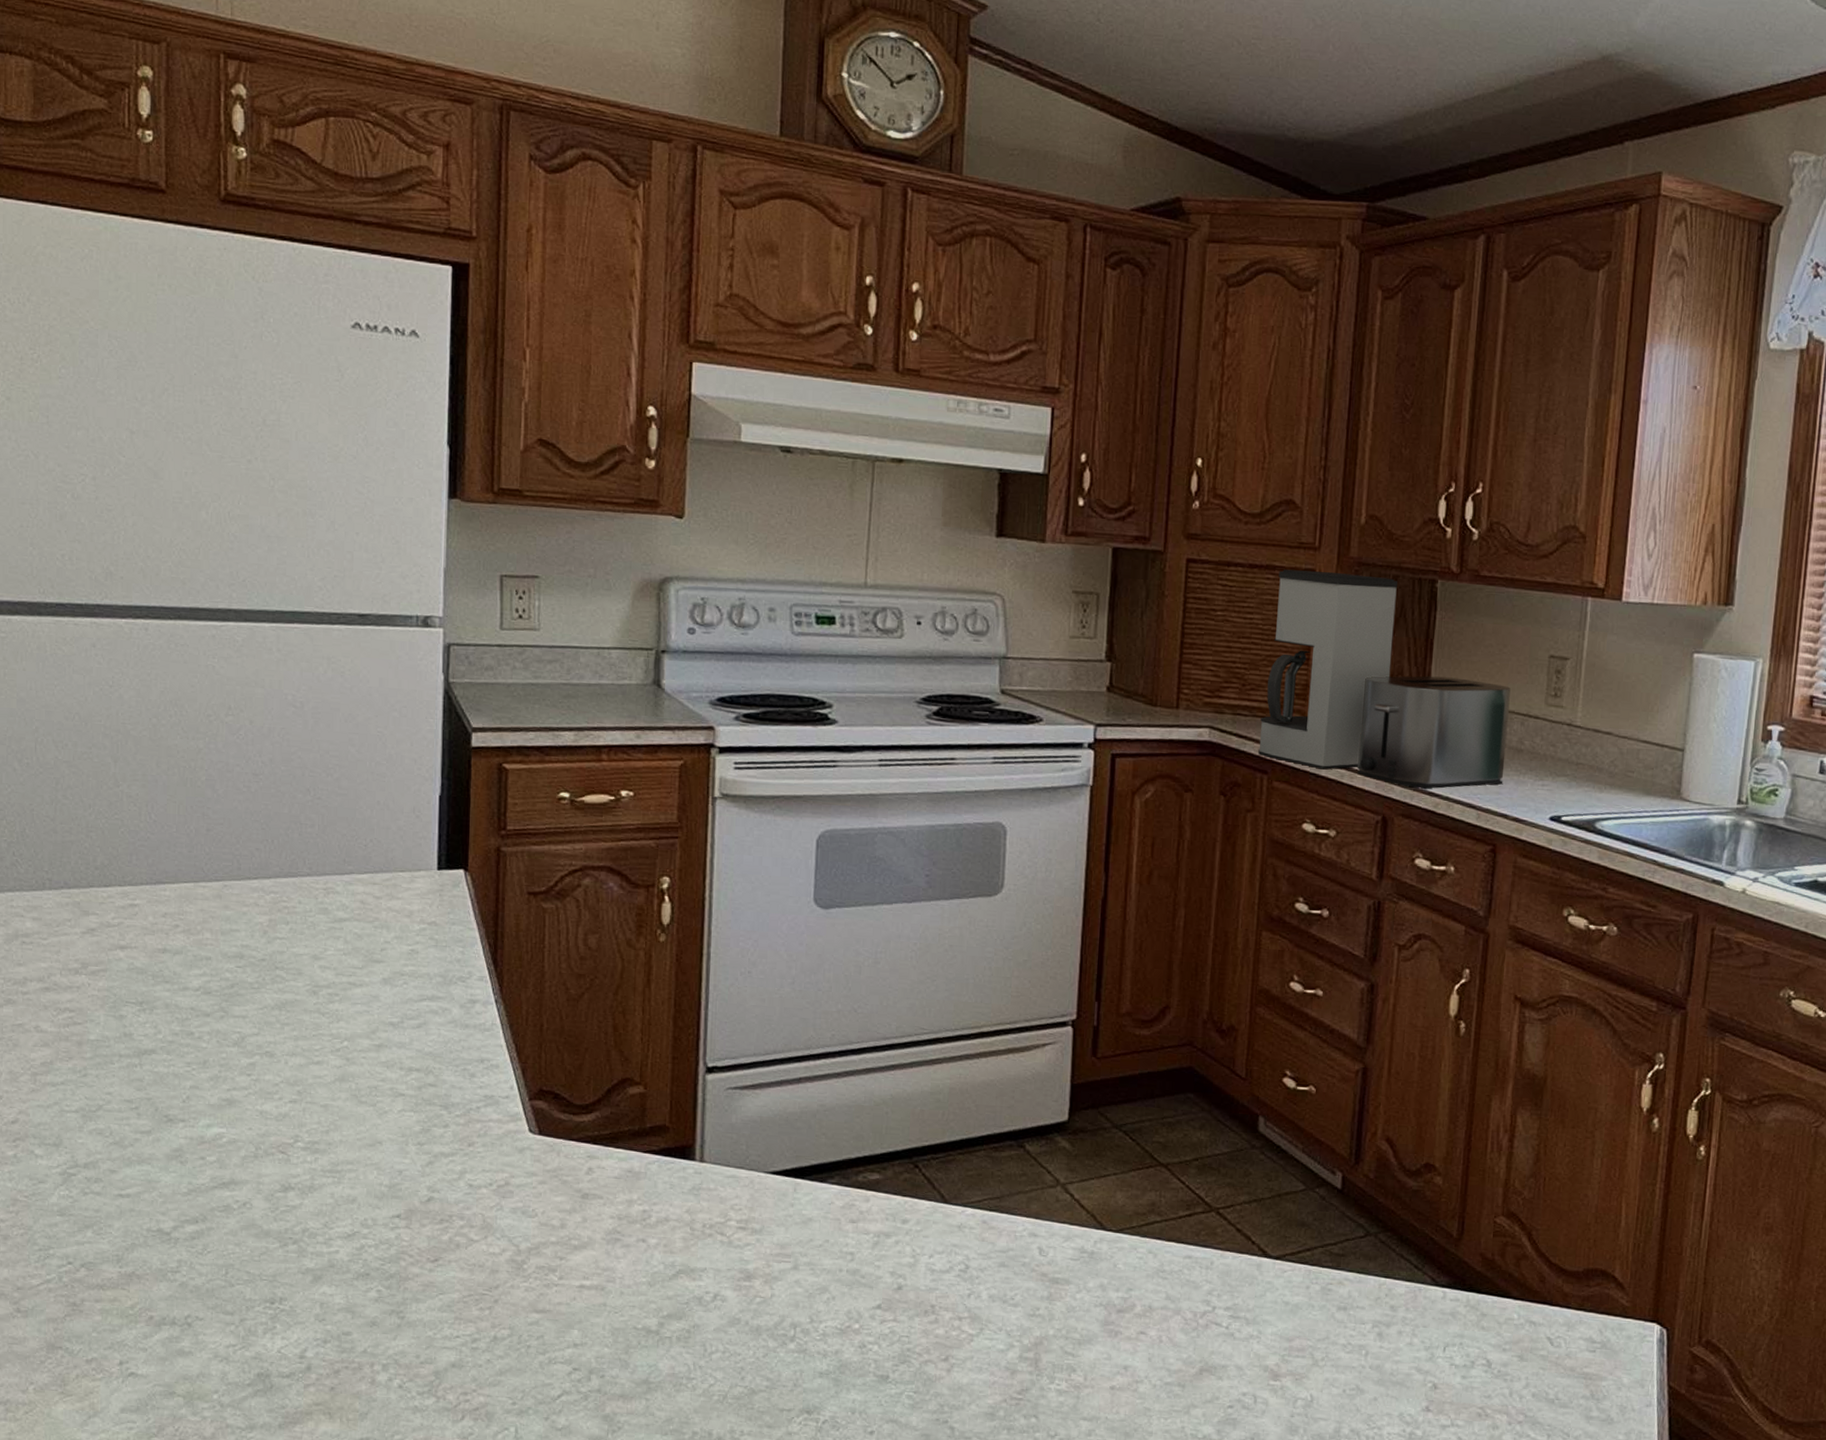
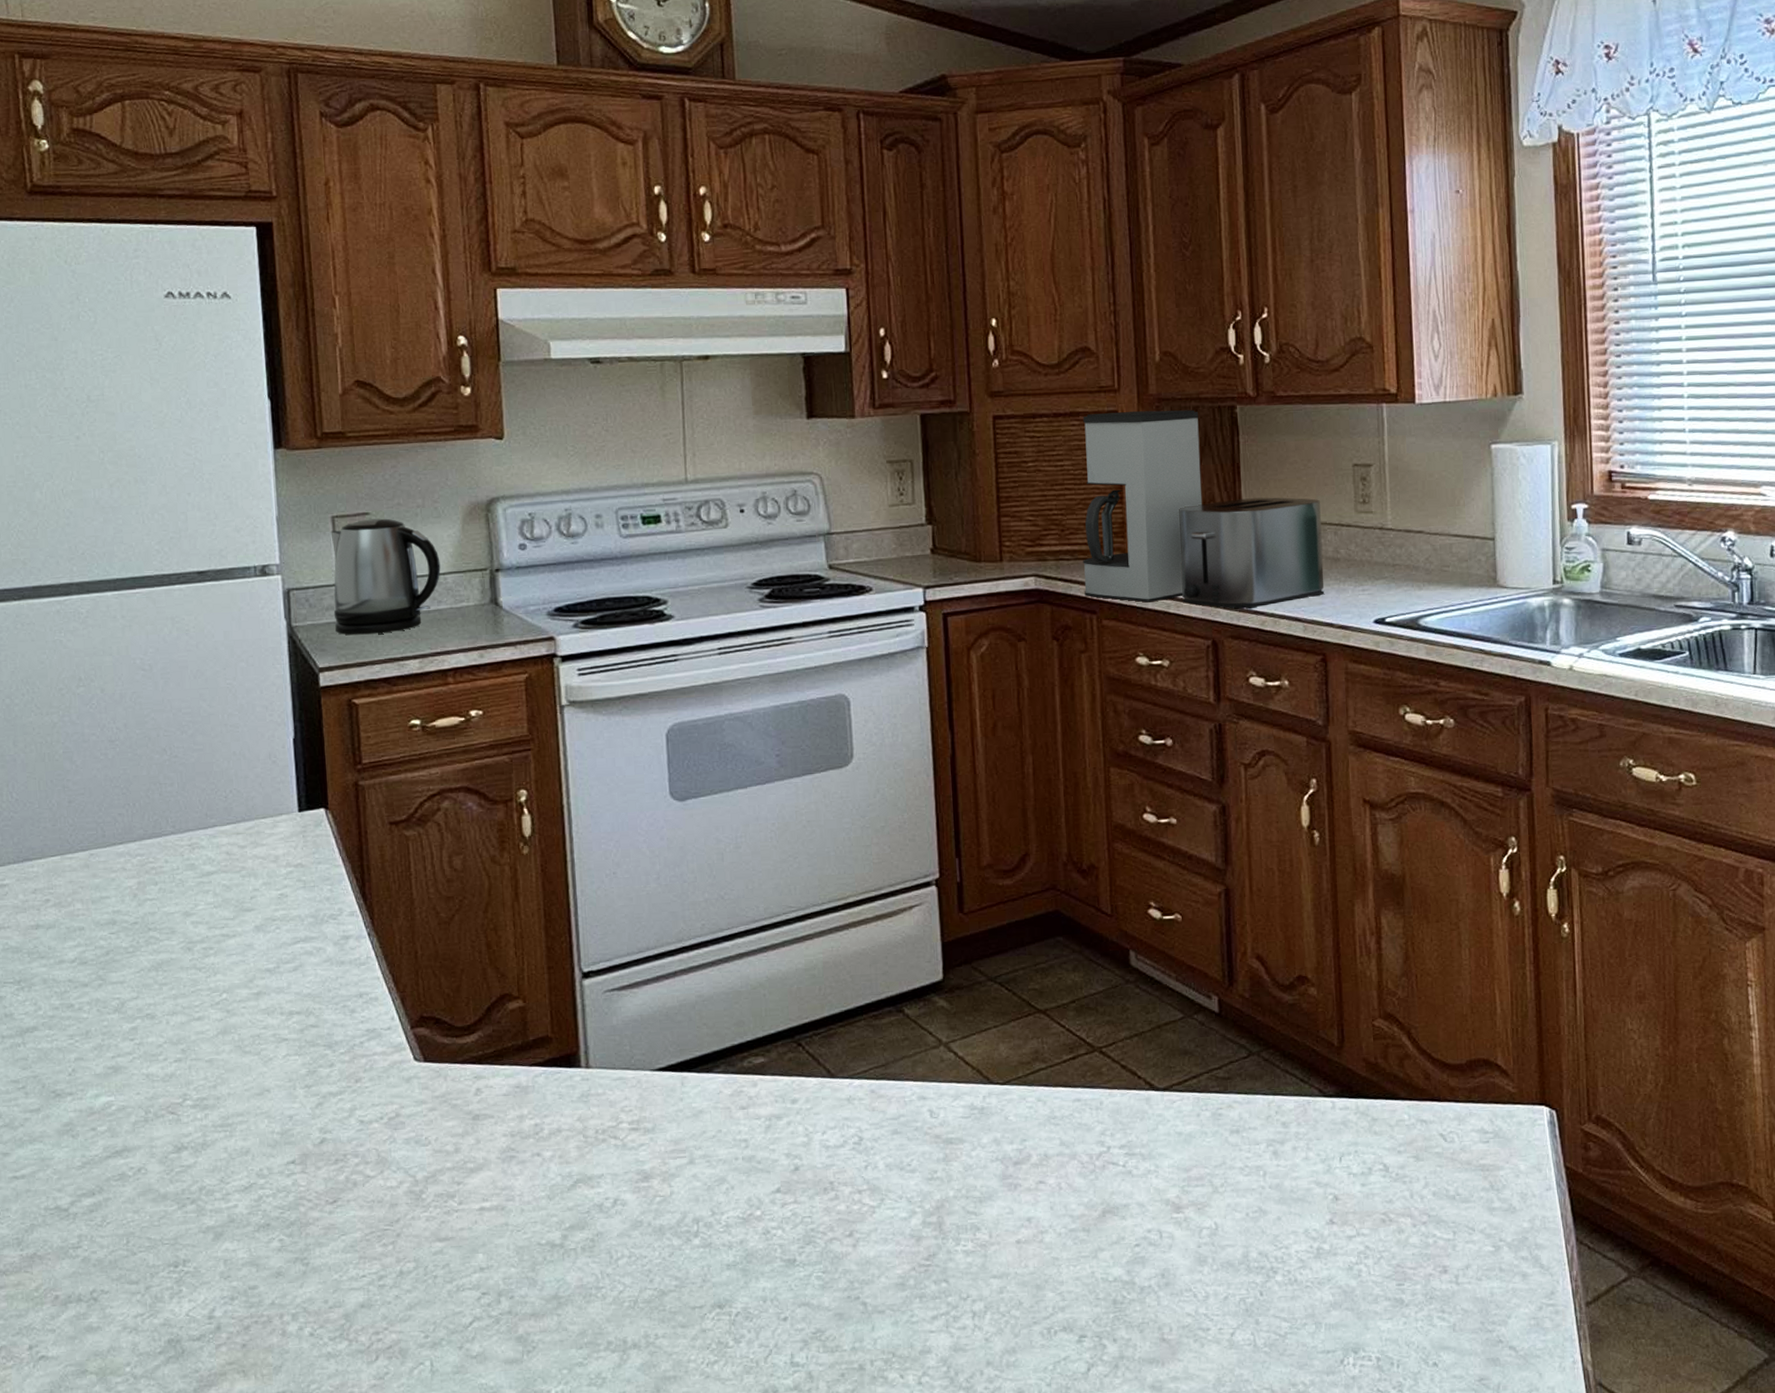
kettle: none [493,582,606,701] -> present [330,518,441,635]

